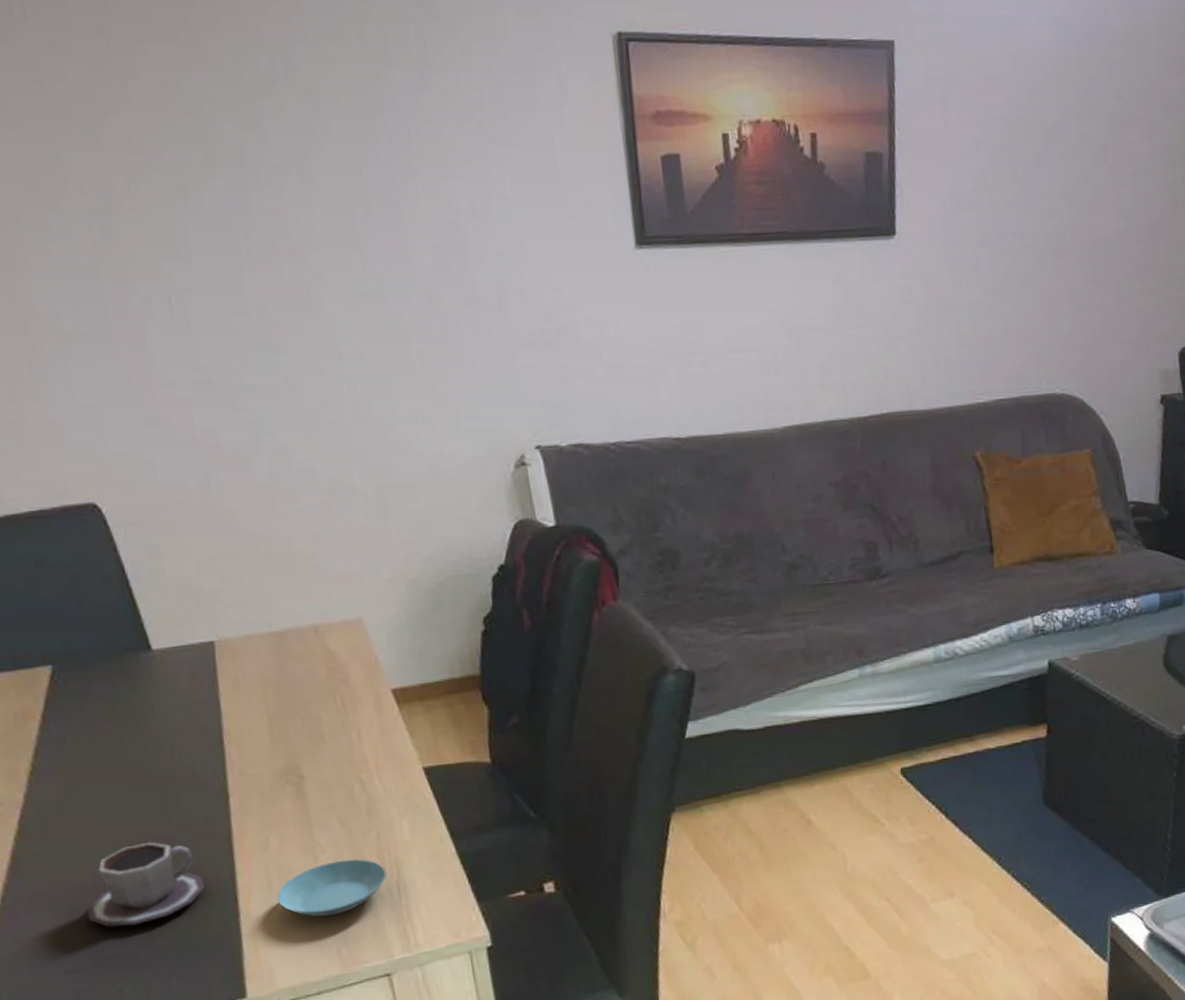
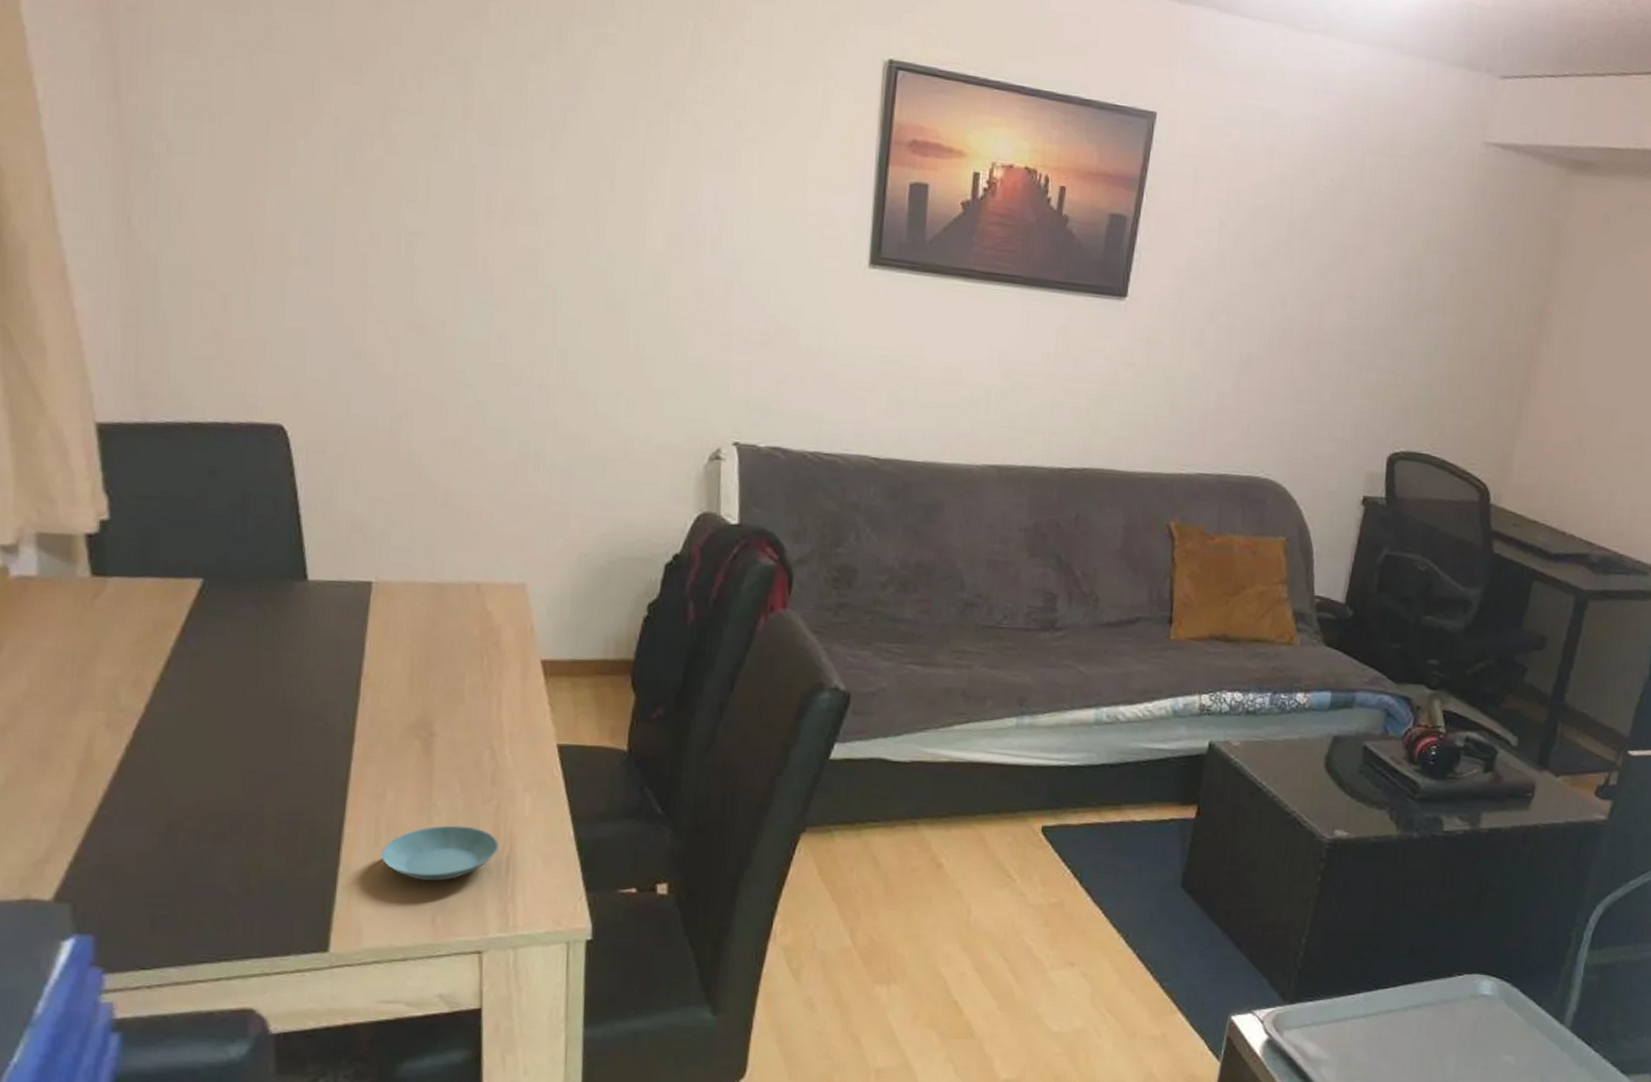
cup: present [86,842,206,927] -> none [183,775,311,858]

